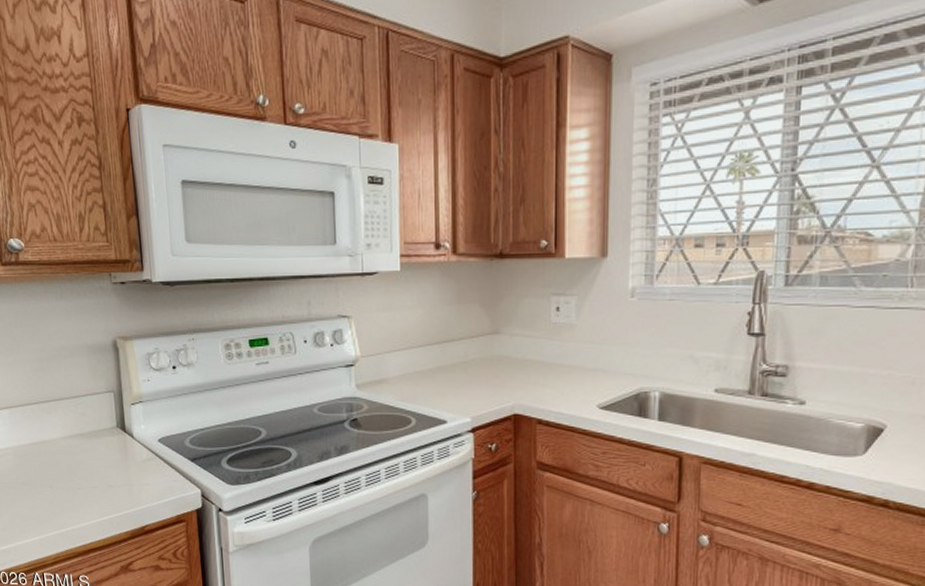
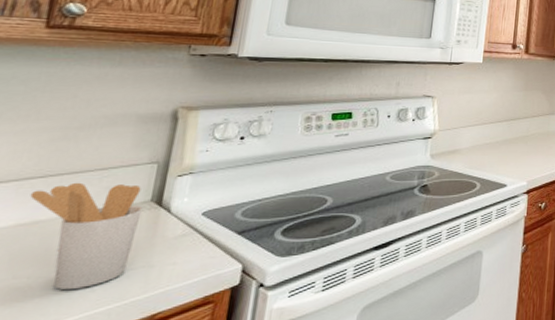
utensil holder: none [33,408,114,500] -> present [30,182,143,291]

